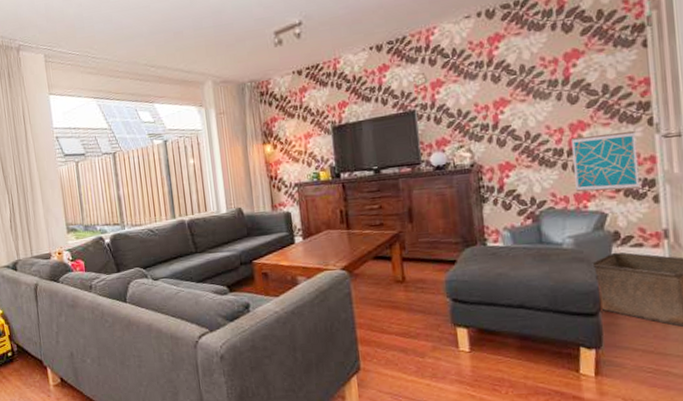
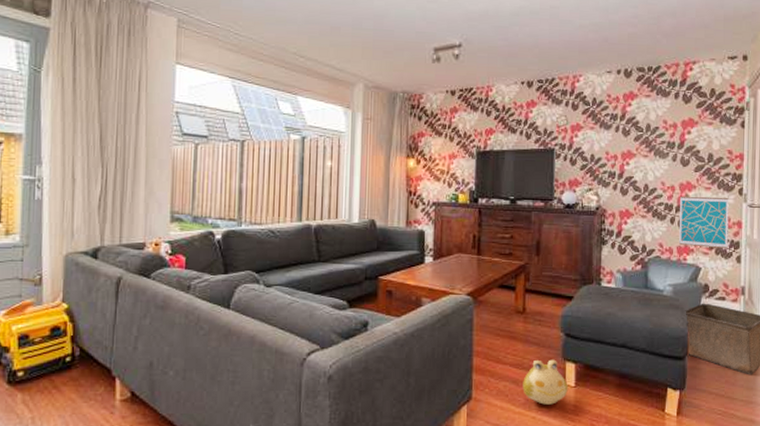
plush toy: none [411,326,463,372] -> present [523,359,568,405]

